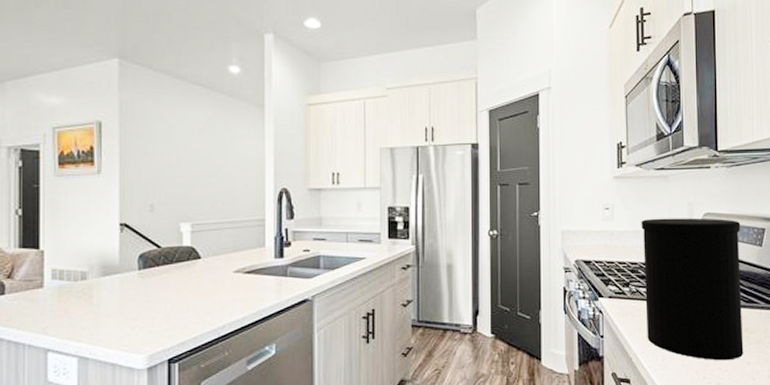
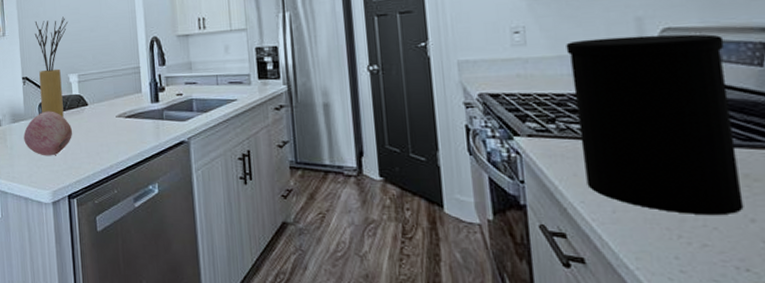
fruit: none [116,263,179,315] -> present [24,111,72,156]
vase: none [140,157,184,271] -> present [34,16,69,118]

